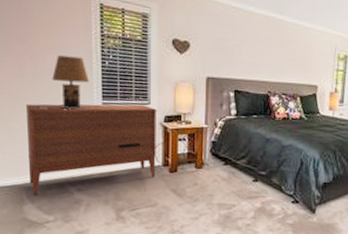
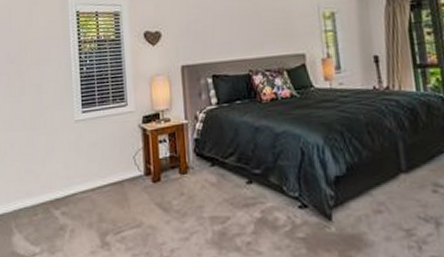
dresser: present [26,104,156,196] -> none [15,107,139,224]
table lamp: present [37,55,89,111] -> none [24,67,69,127]

